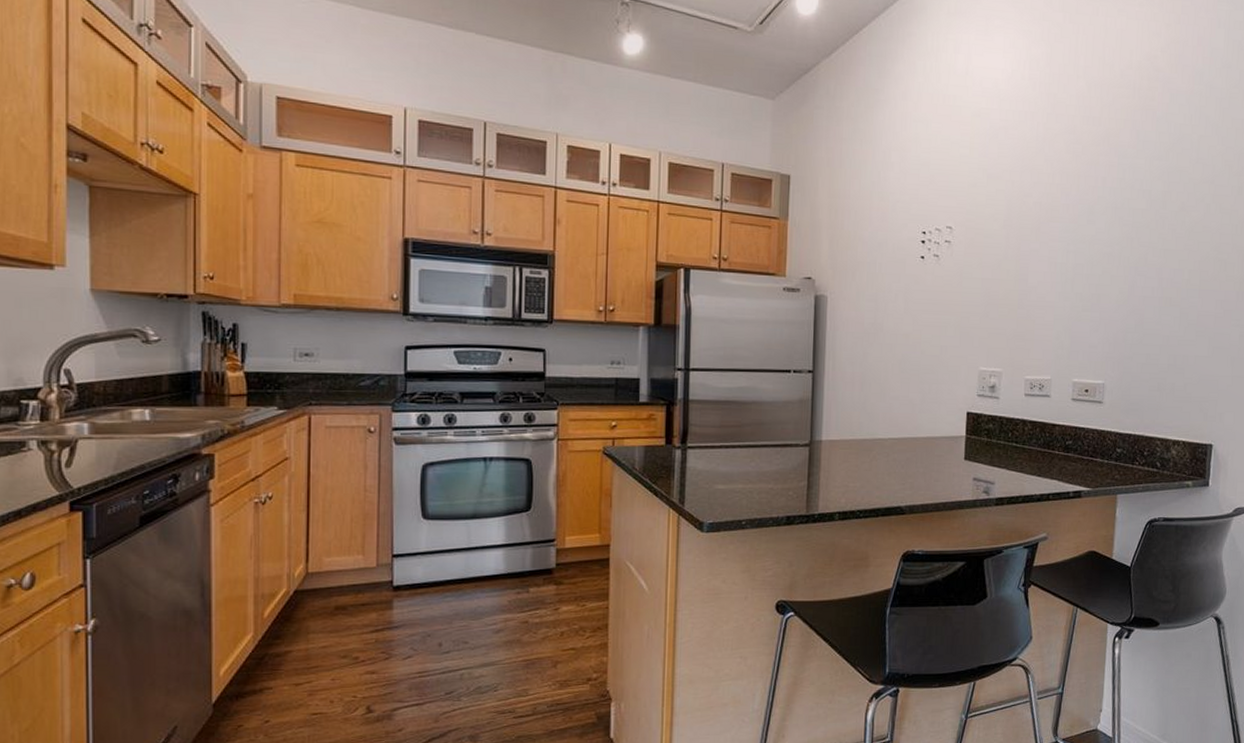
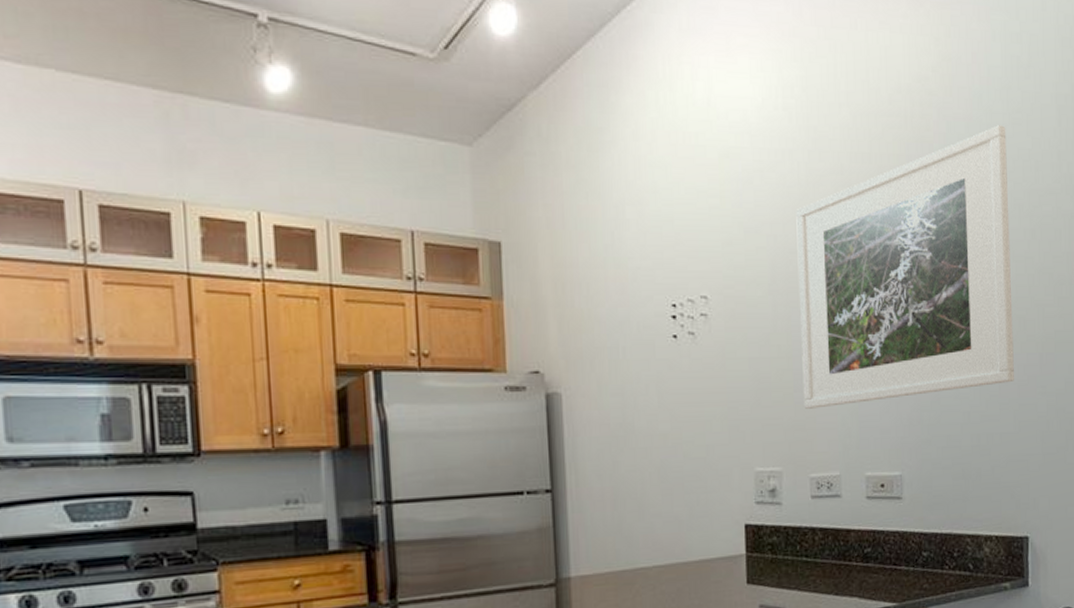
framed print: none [1025,98,1223,324] -> present [796,125,1014,409]

